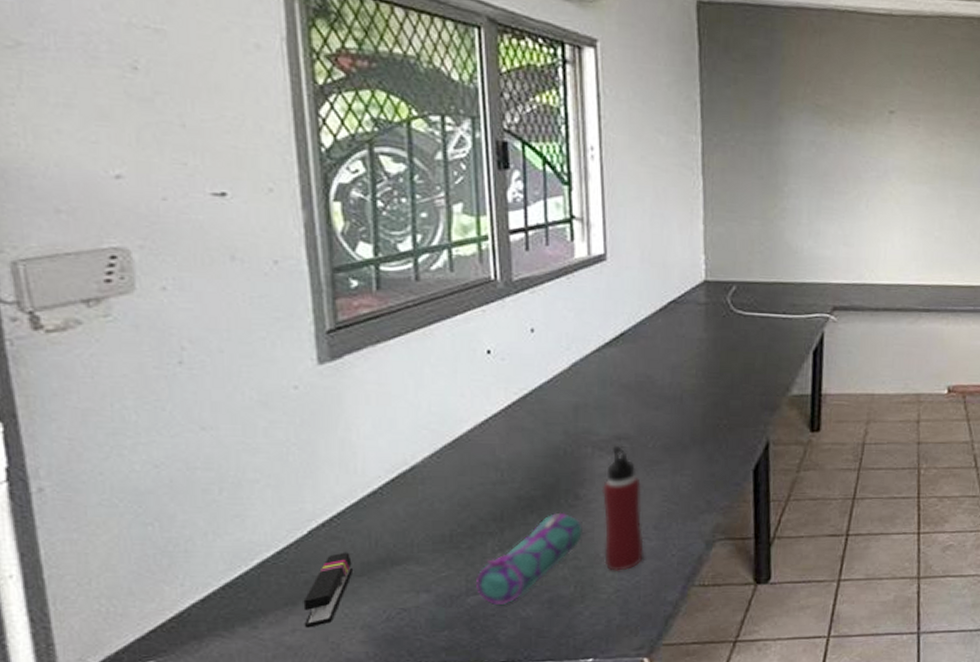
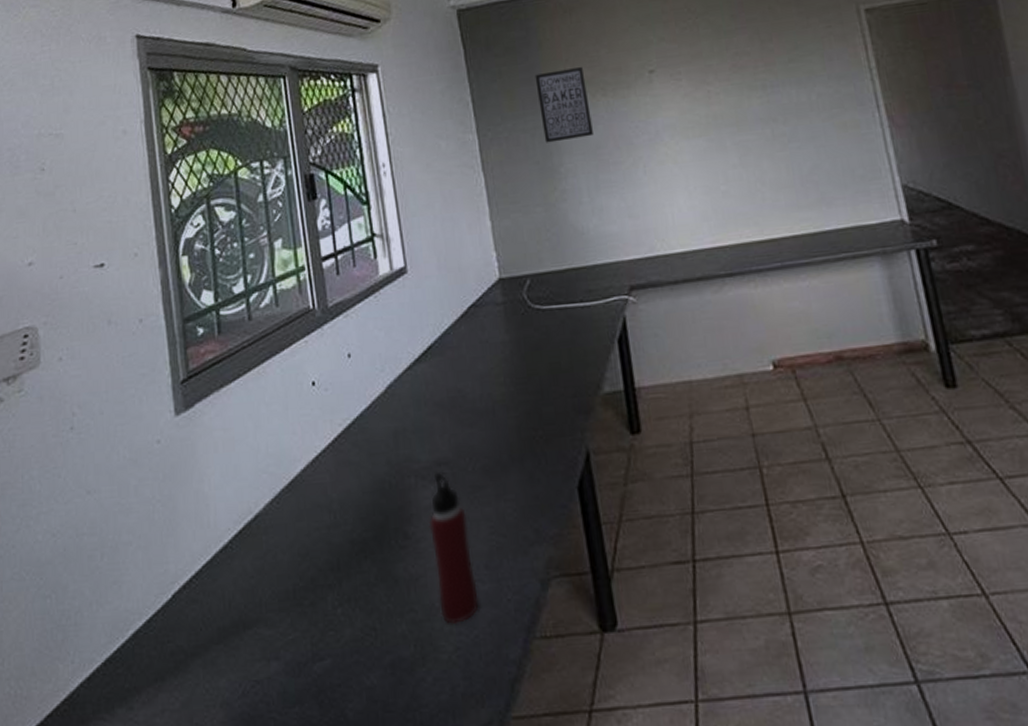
stapler: present [303,552,354,628] -> none [170,616,212,707]
pencil case: present [475,512,582,606] -> none [319,555,416,673]
wall art: none [772,89,825,163] -> present [535,67,593,143]

